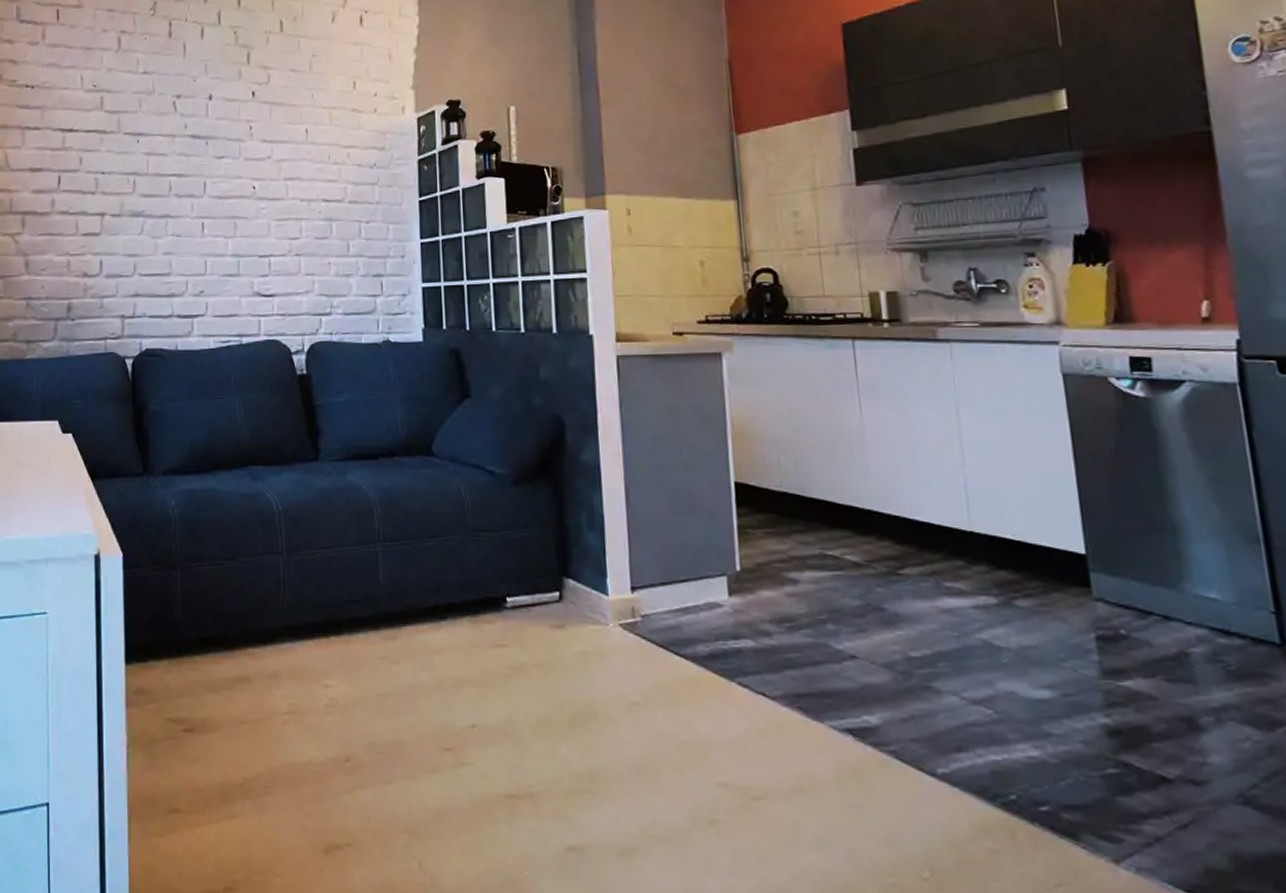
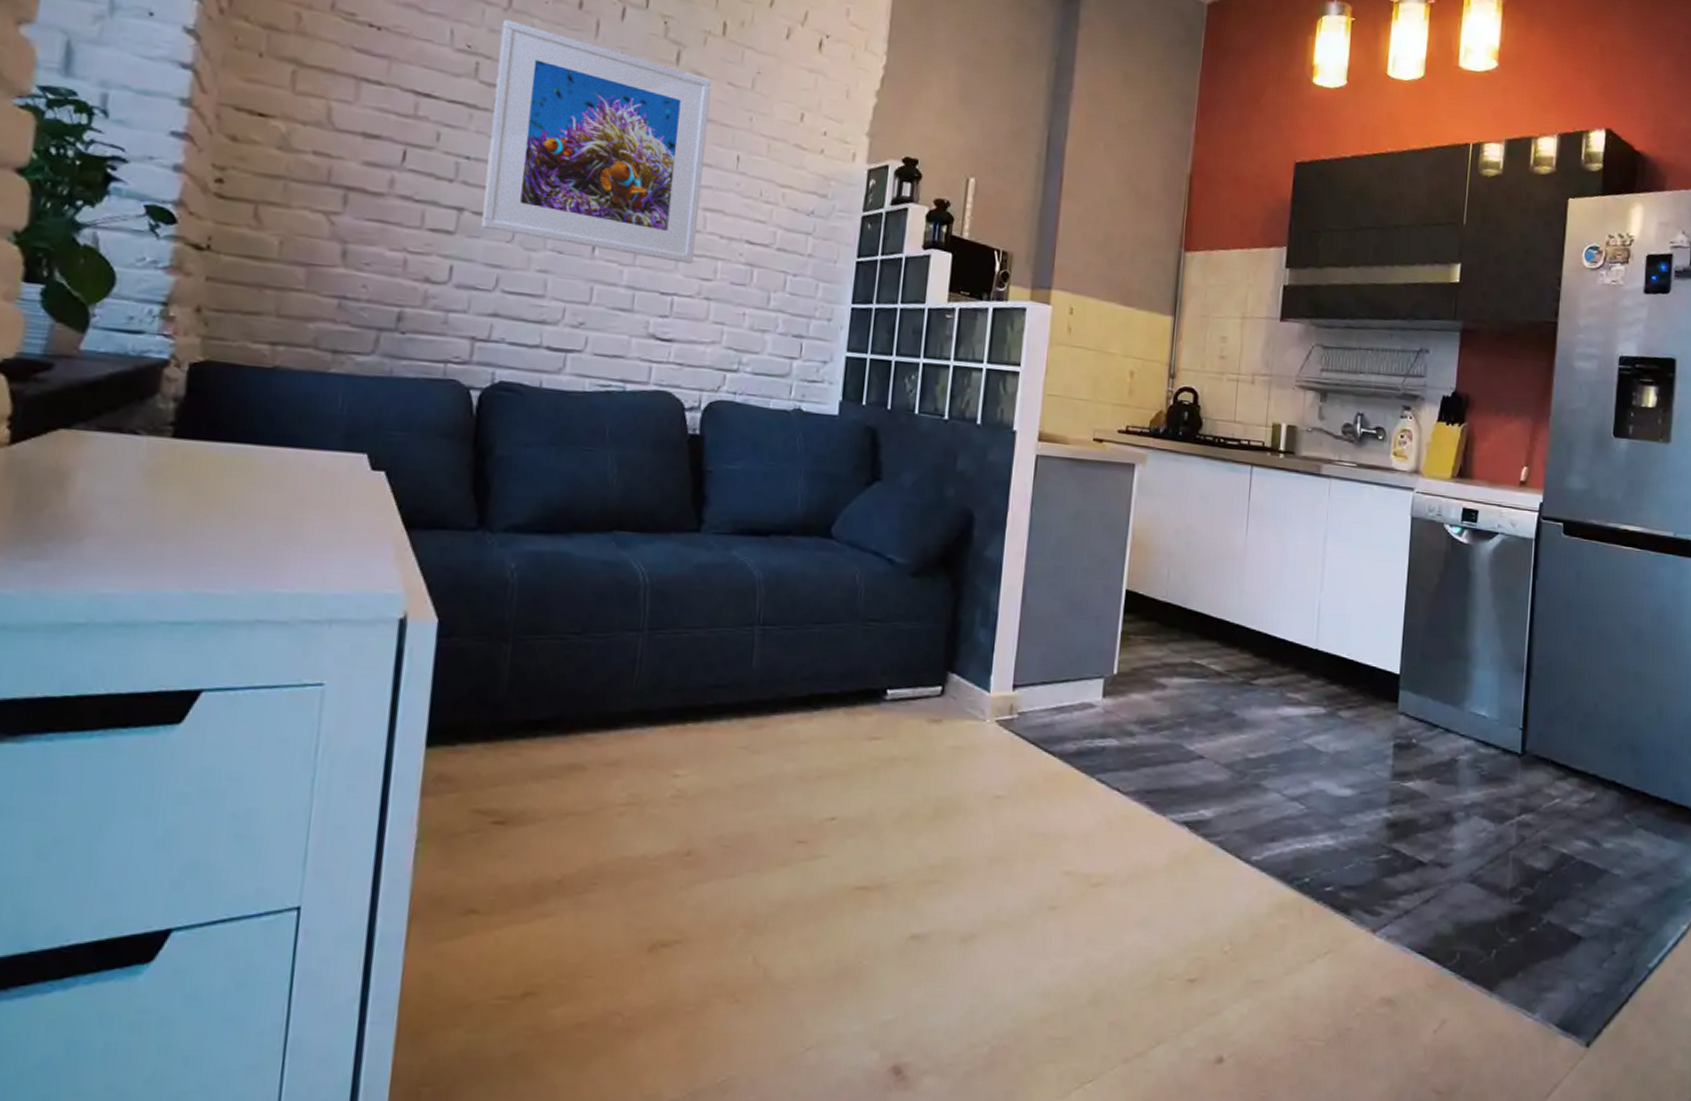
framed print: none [116,58,282,228] -> present [481,19,712,264]

